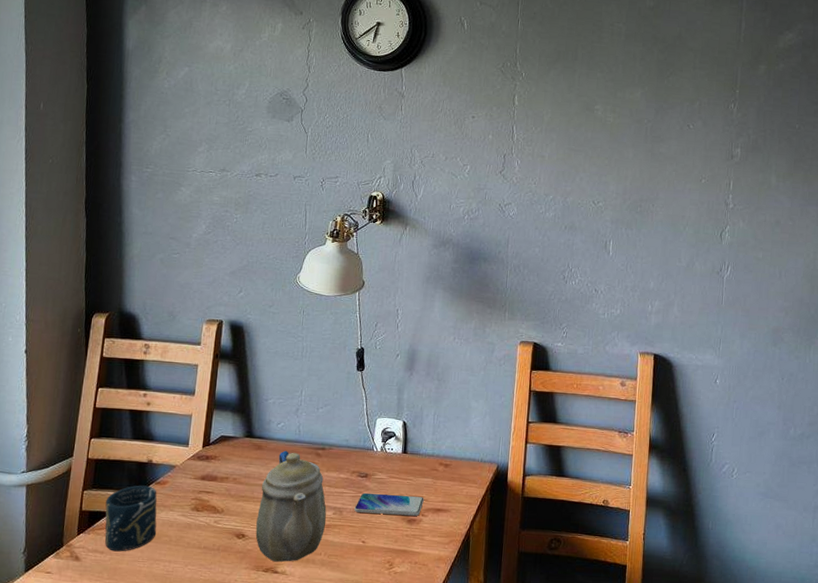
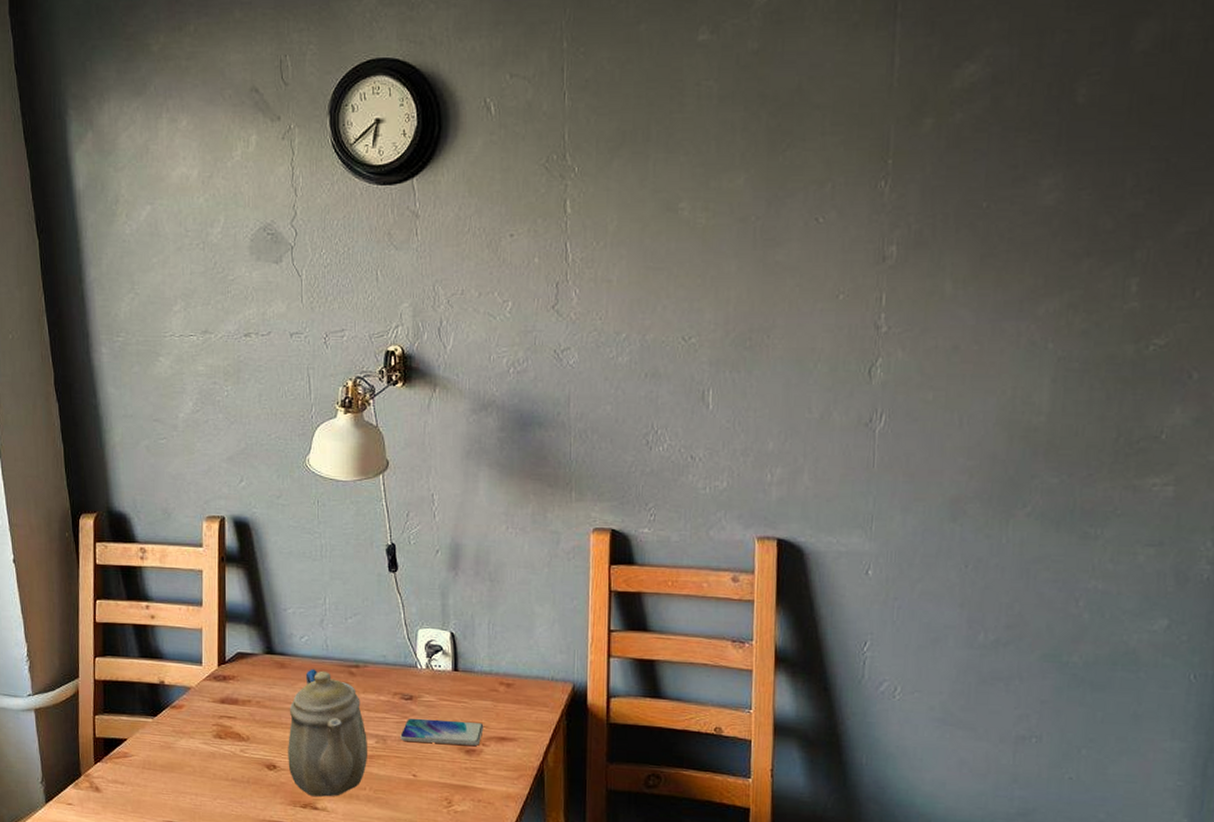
cup: present [105,485,157,552] -> none [120,709,179,783]

